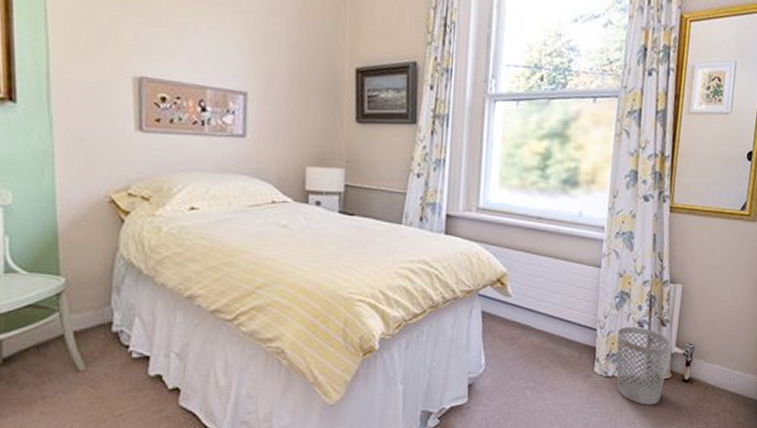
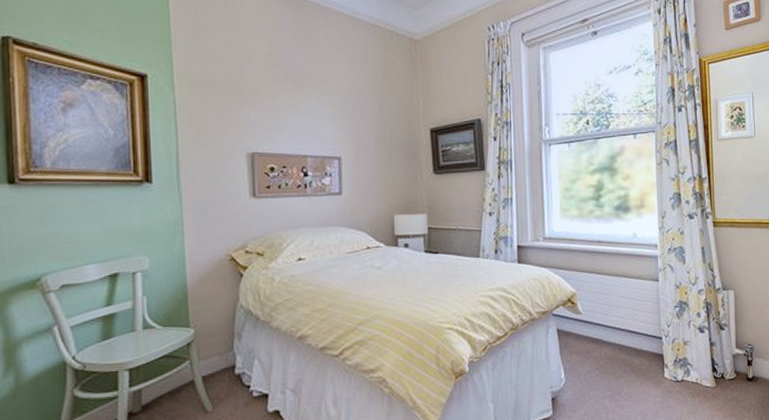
wastebasket: present [616,327,672,405] -> none [681,332,732,406]

